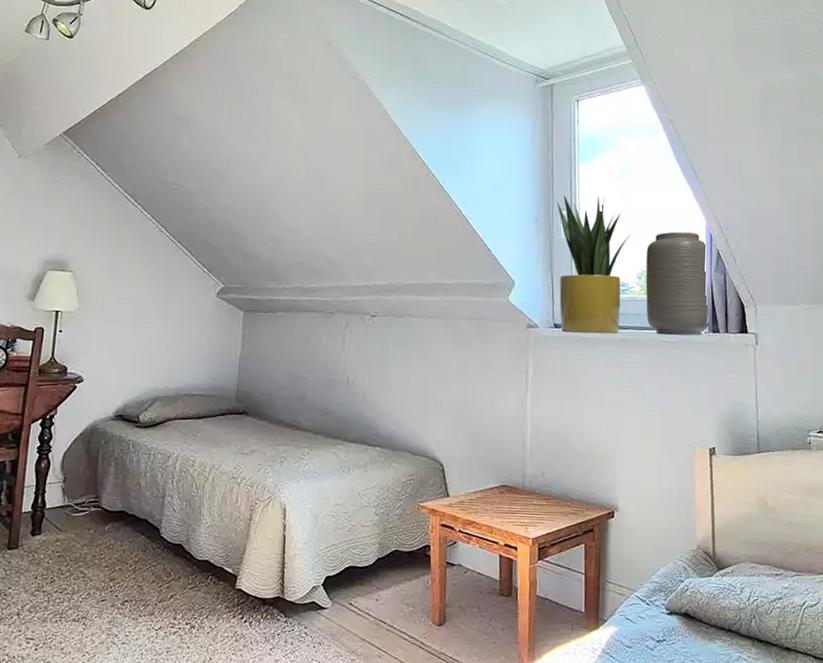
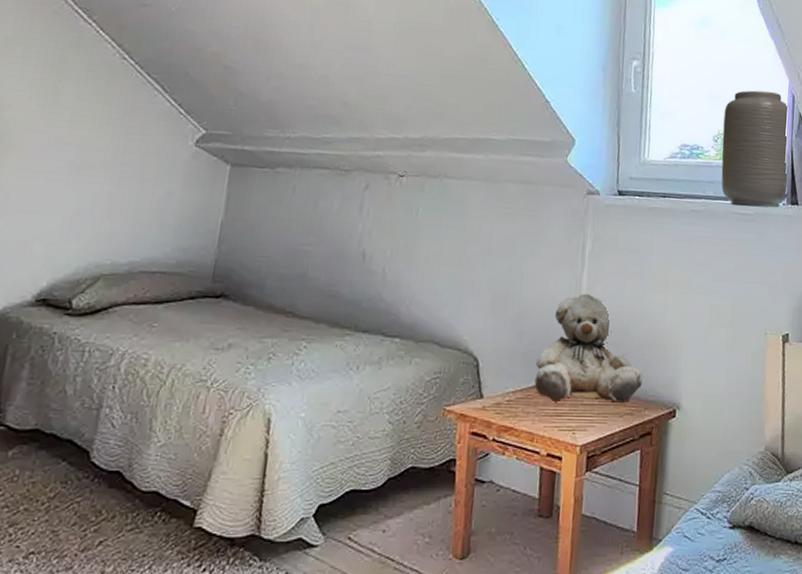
teddy bear: none [491,411,584,504] -> present [534,293,644,403]
planter: present [556,195,631,334] -> none [625,42,708,204]

